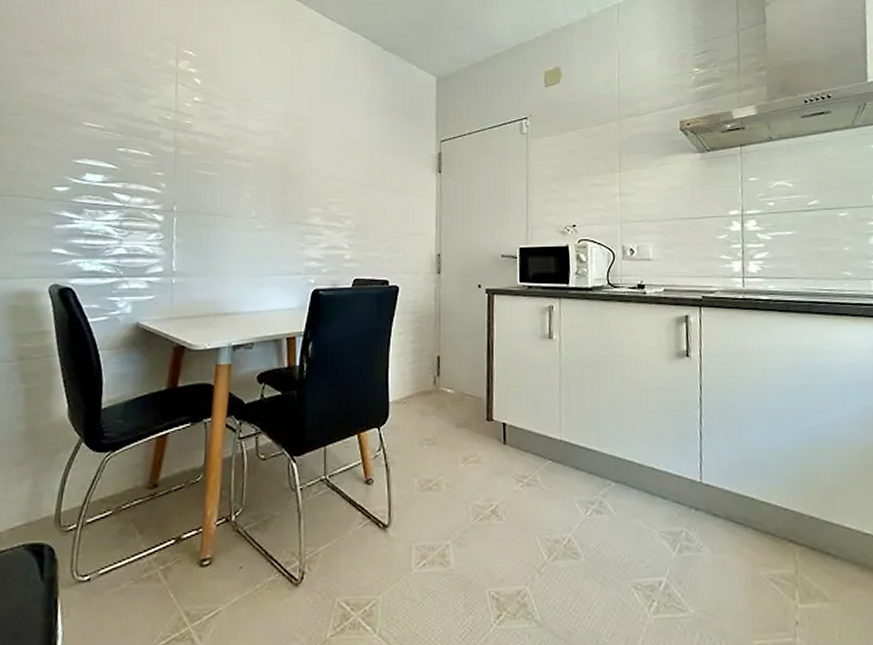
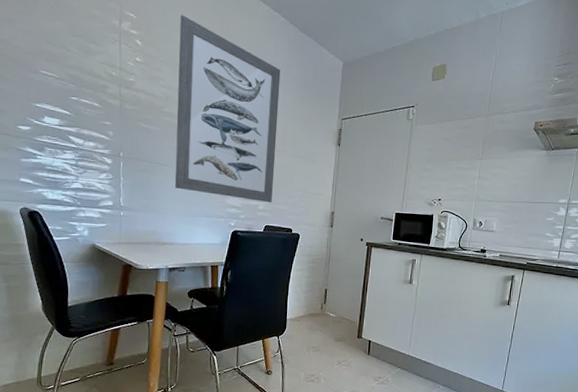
wall art: none [239,47,364,250] -> present [174,15,281,203]

